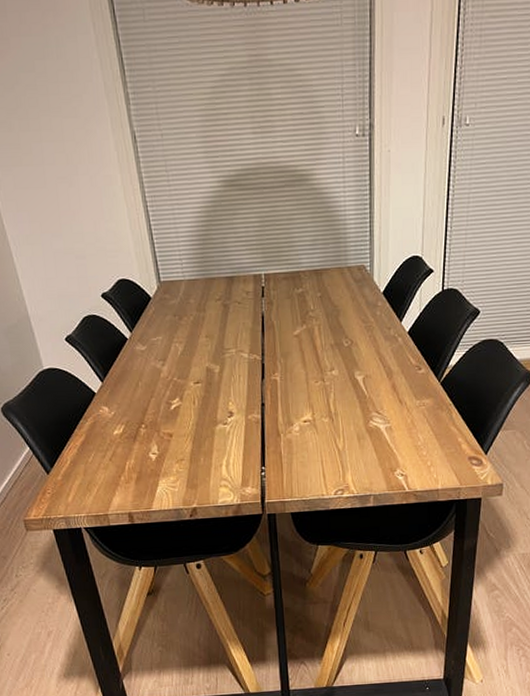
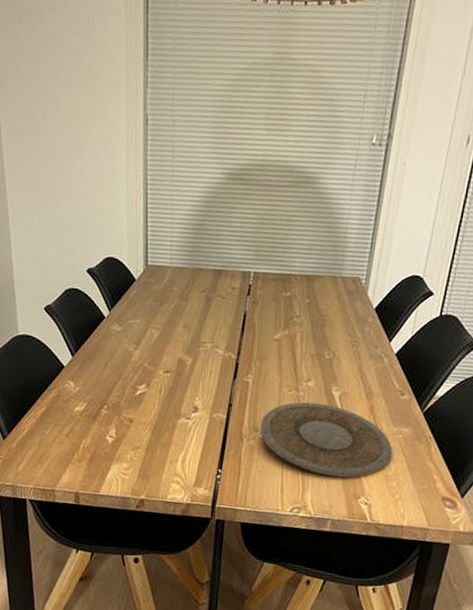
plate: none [294,389,418,456] -> present [260,402,392,478]

